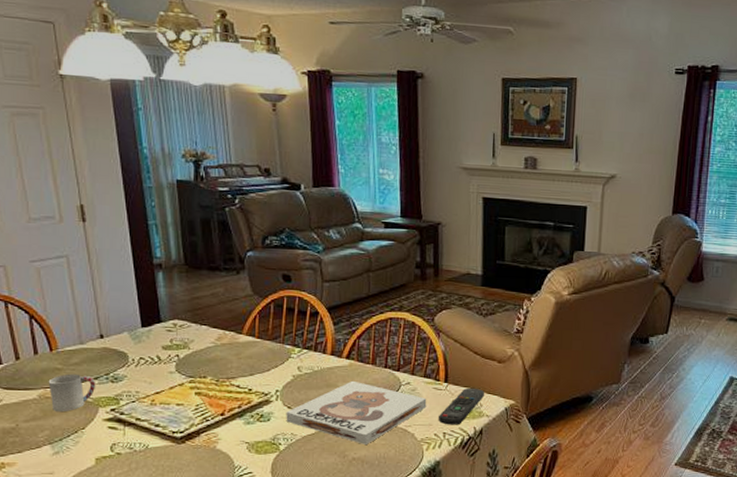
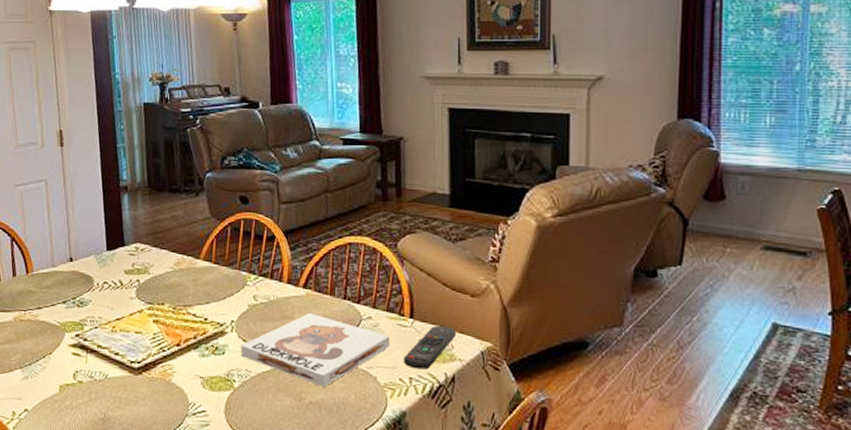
cup: present [48,373,96,412] -> none [23,296,64,336]

